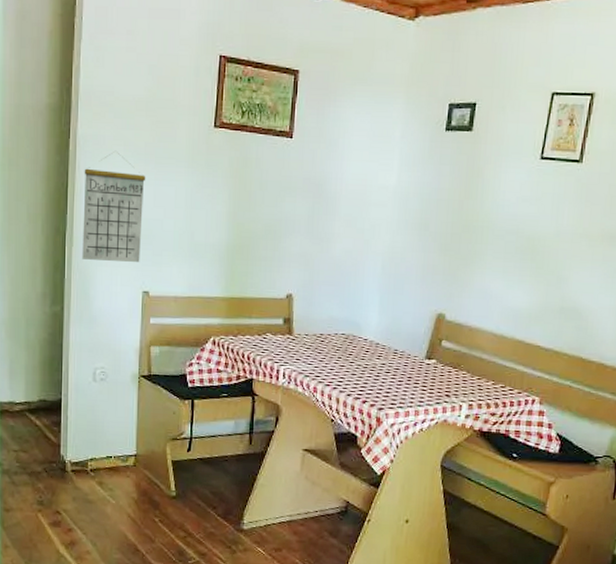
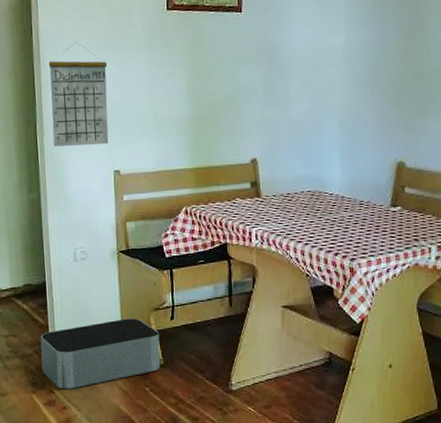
storage bin: none [50,445,174,512] -> present [40,318,161,389]

